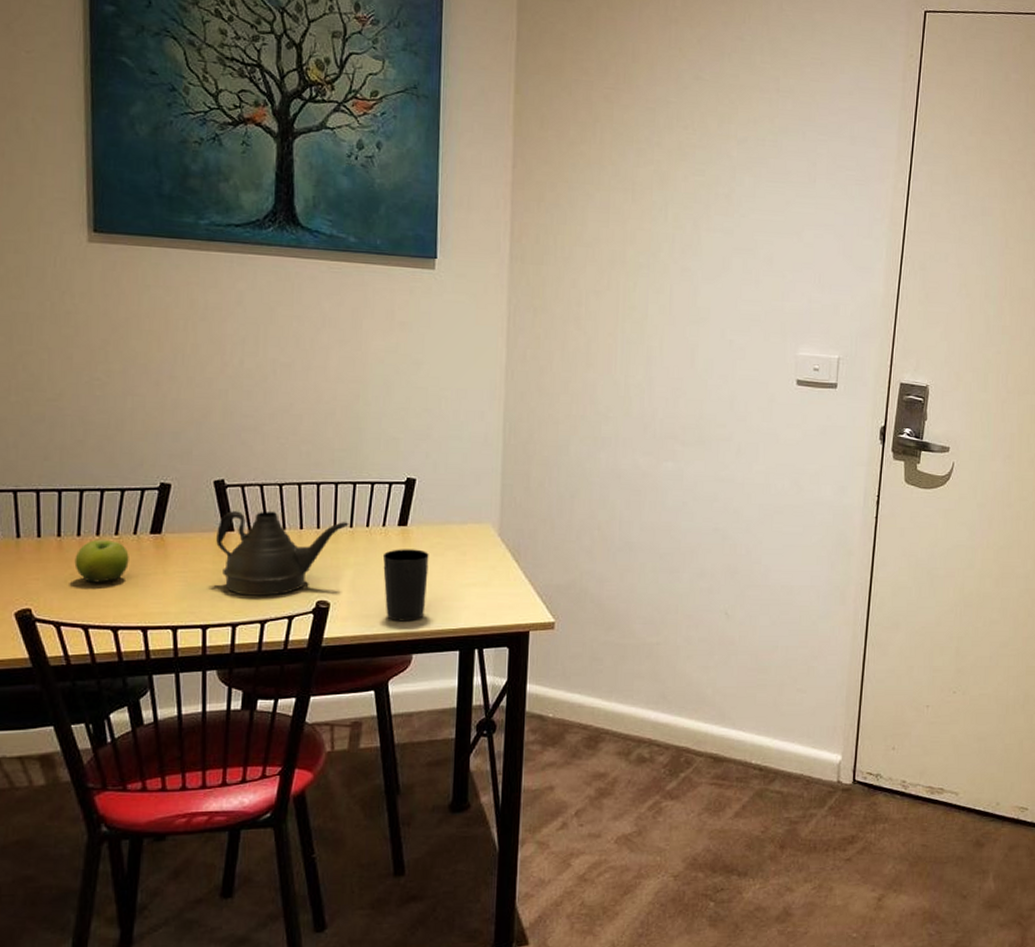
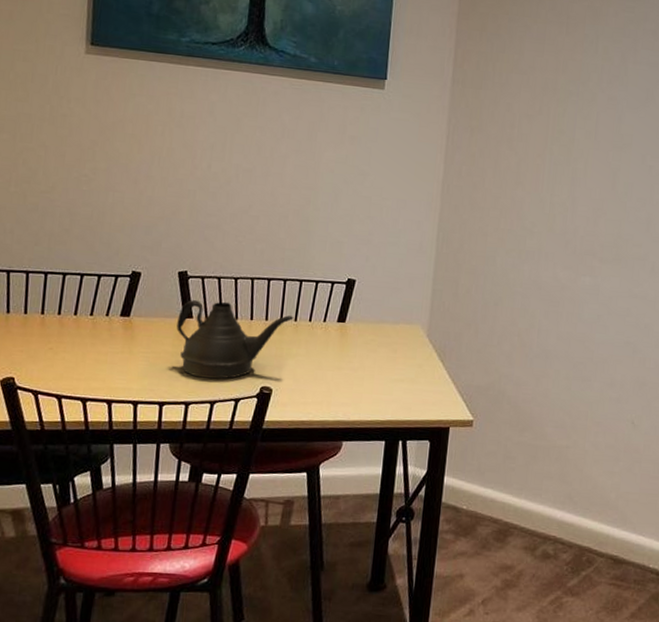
fruit: present [74,539,129,583] -> none [54,318,101,358]
cup: present [382,549,429,622] -> none [321,343,363,411]

